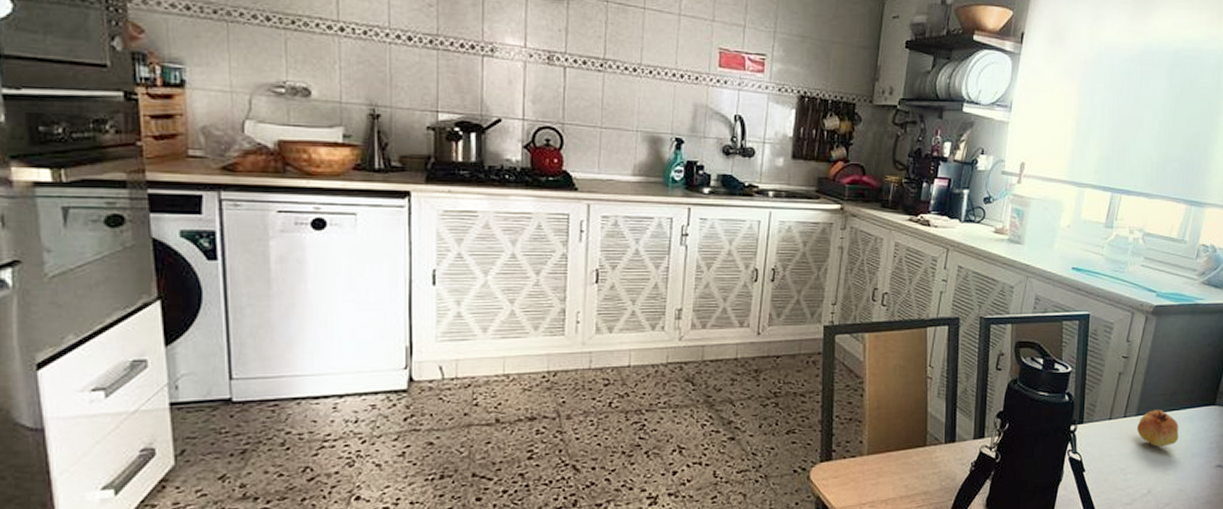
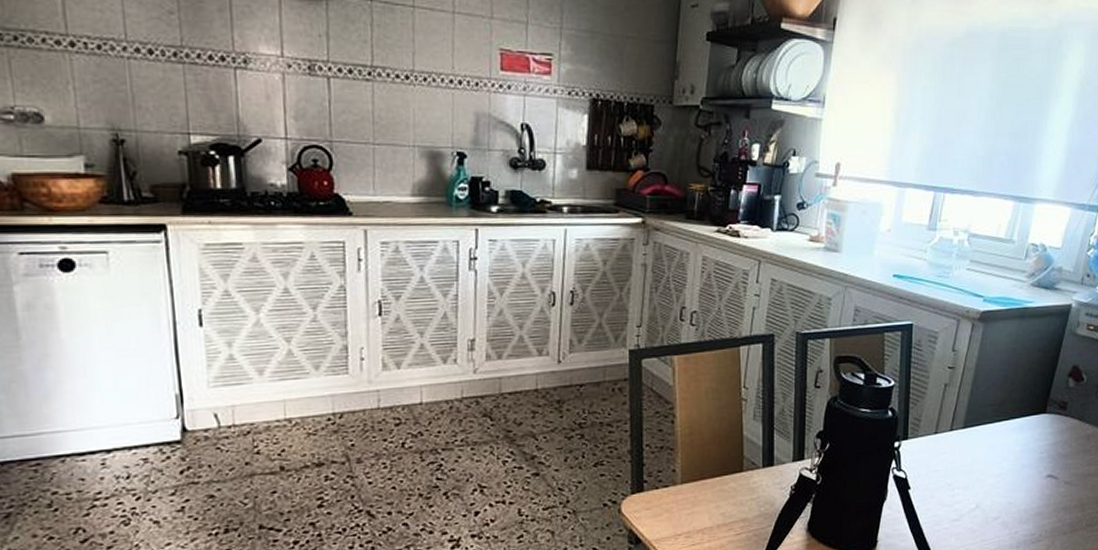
fruit: present [1137,410,1179,447] -> none [964,421,1008,460]

